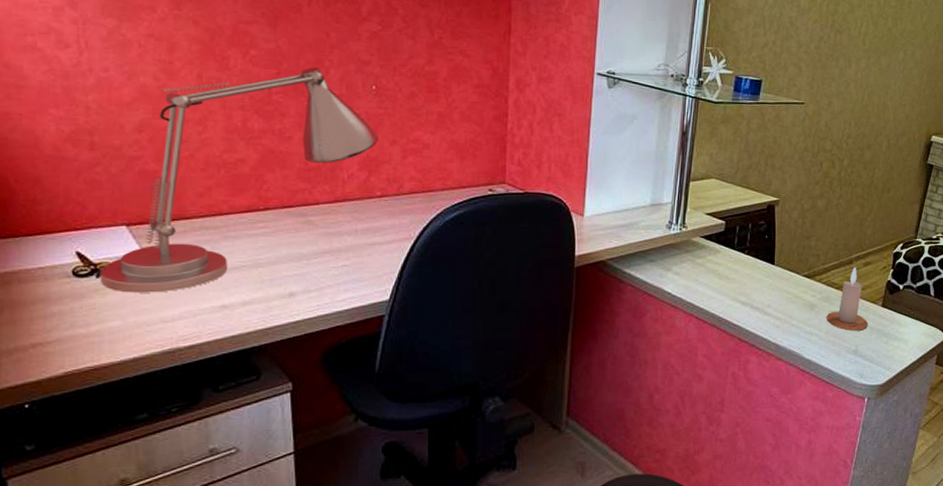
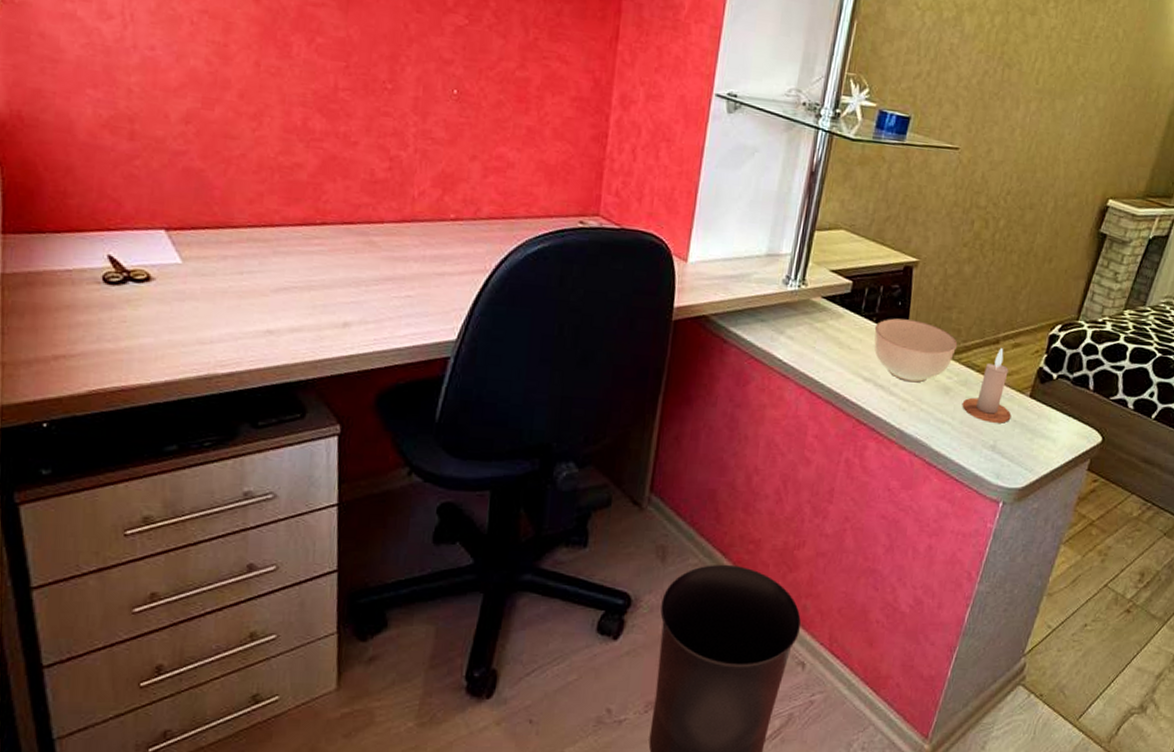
desk lamp: present [95,67,378,293] -> none [127,62,457,310]
bowl: none [747,250,818,303] -> present [874,318,958,383]

